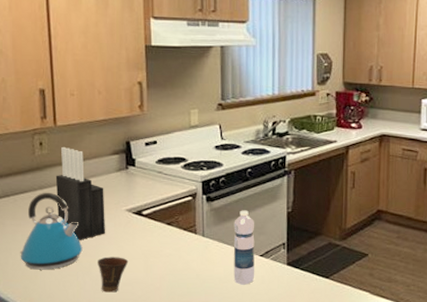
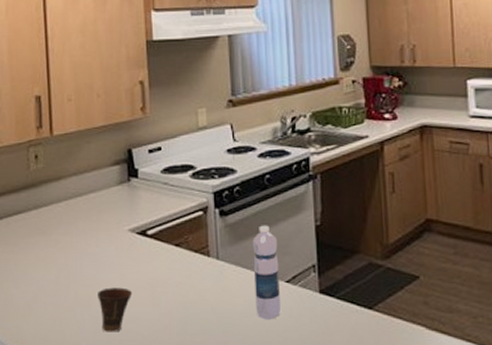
kettle: present [20,193,83,270] -> none [12,213,81,306]
knife block: present [55,146,106,240] -> none [51,158,107,268]

